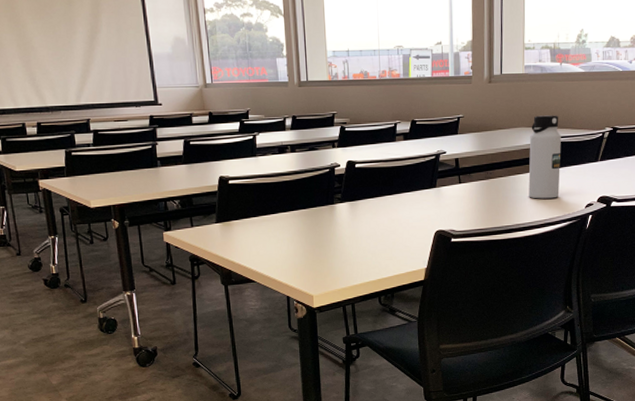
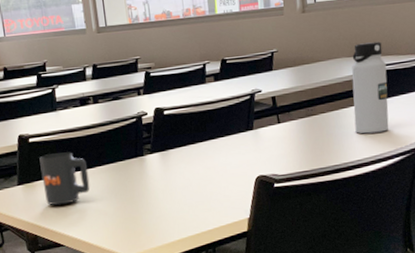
mug: none [237,195,283,244] -> present [39,152,90,206]

